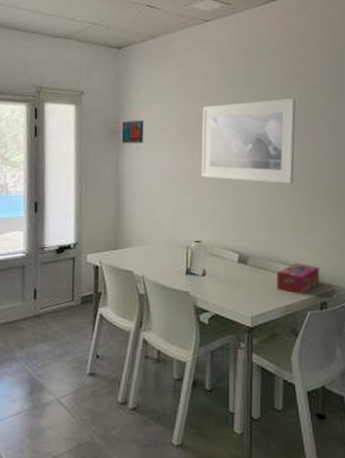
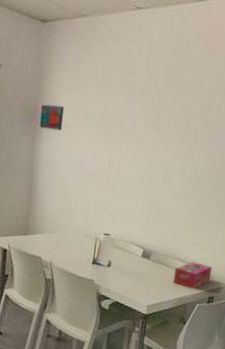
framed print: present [201,98,296,184] -> none [116,100,215,189]

